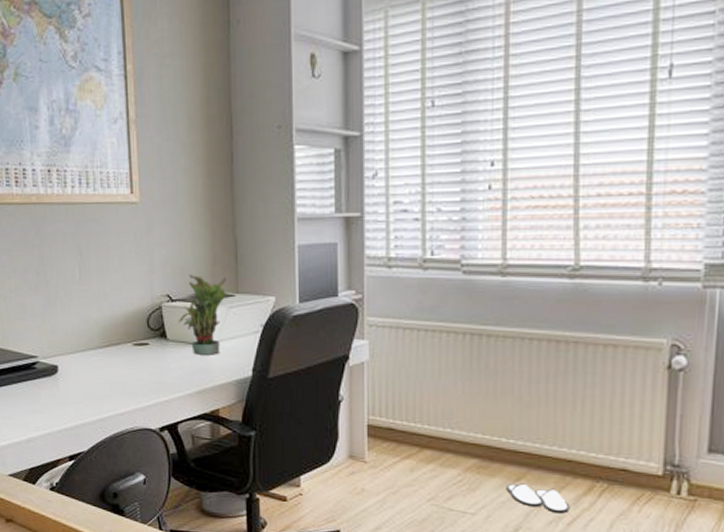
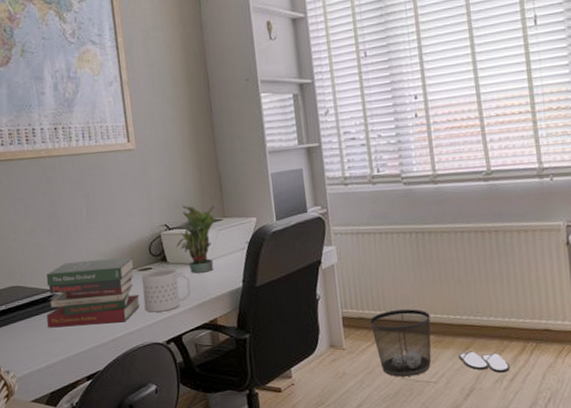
books: none [29,328,133,402] -> present [46,257,141,328]
mug: none [136,345,192,395] -> present [141,268,191,313]
waste bin: none [400,424,476,504] -> present [369,309,432,377]

